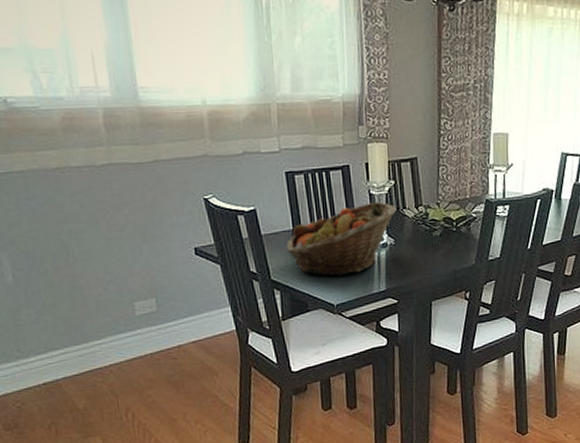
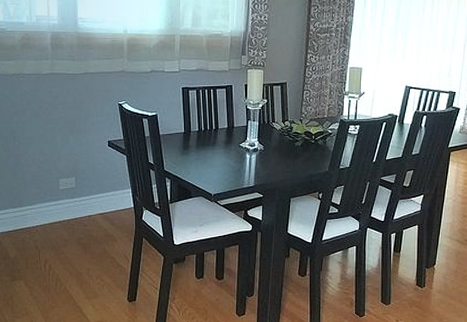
fruit basket: present [286,201,397,277] -> none [178,115,267,172]

